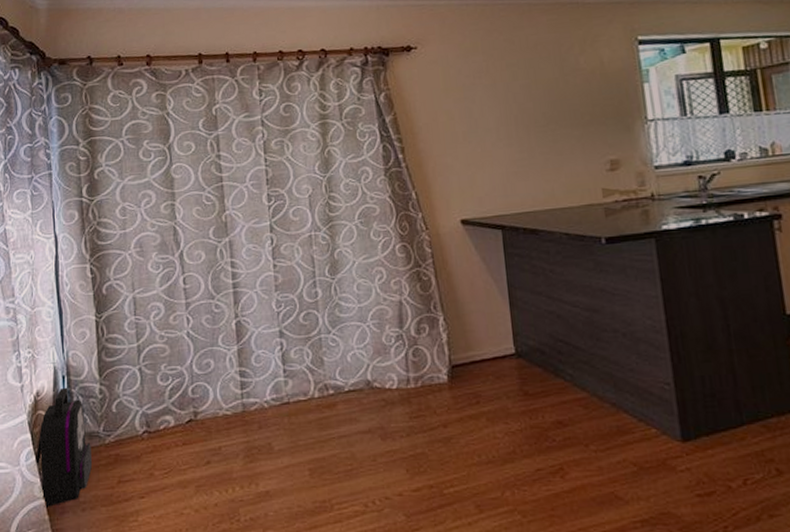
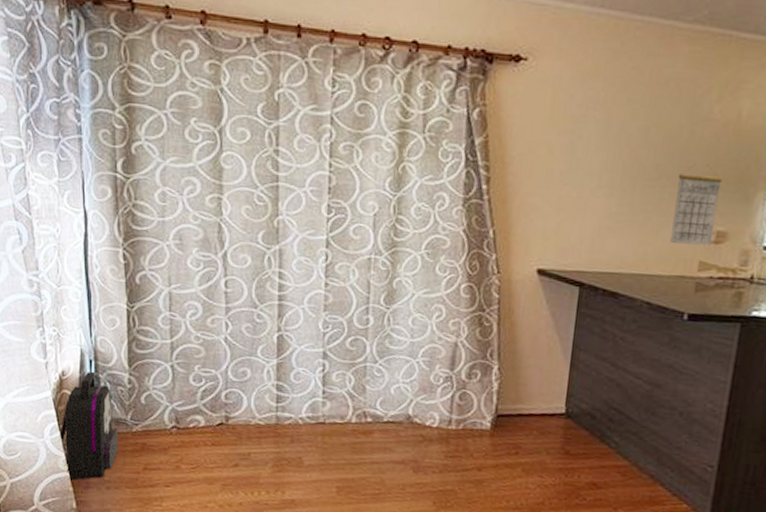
calendar: none [564,106,609,177] -> present [670,163,723,246]

